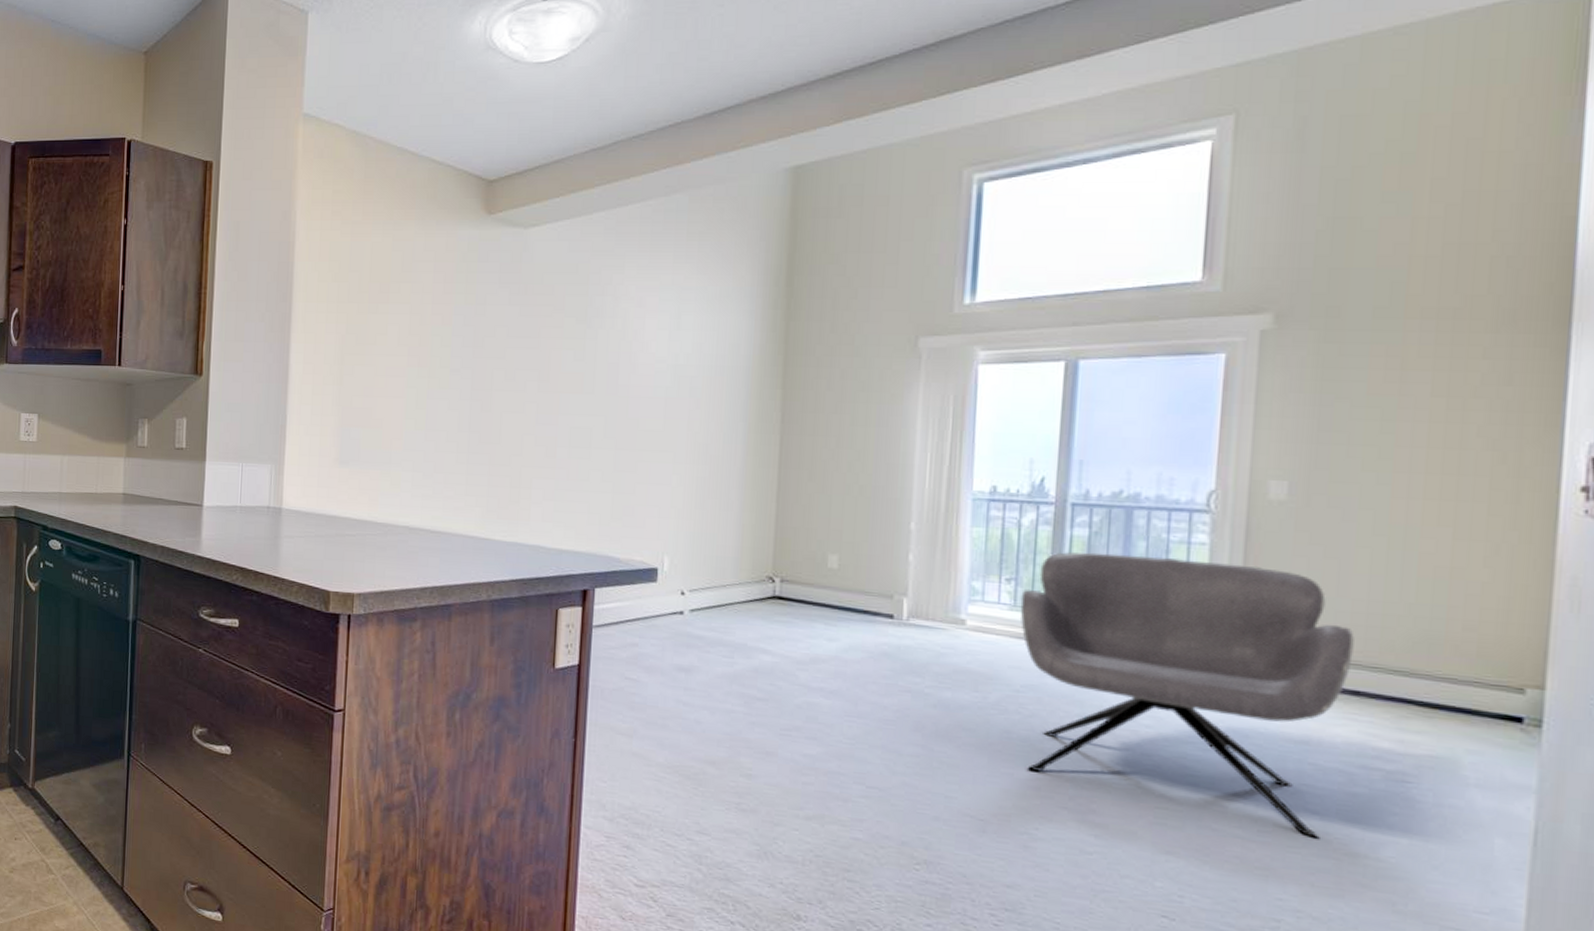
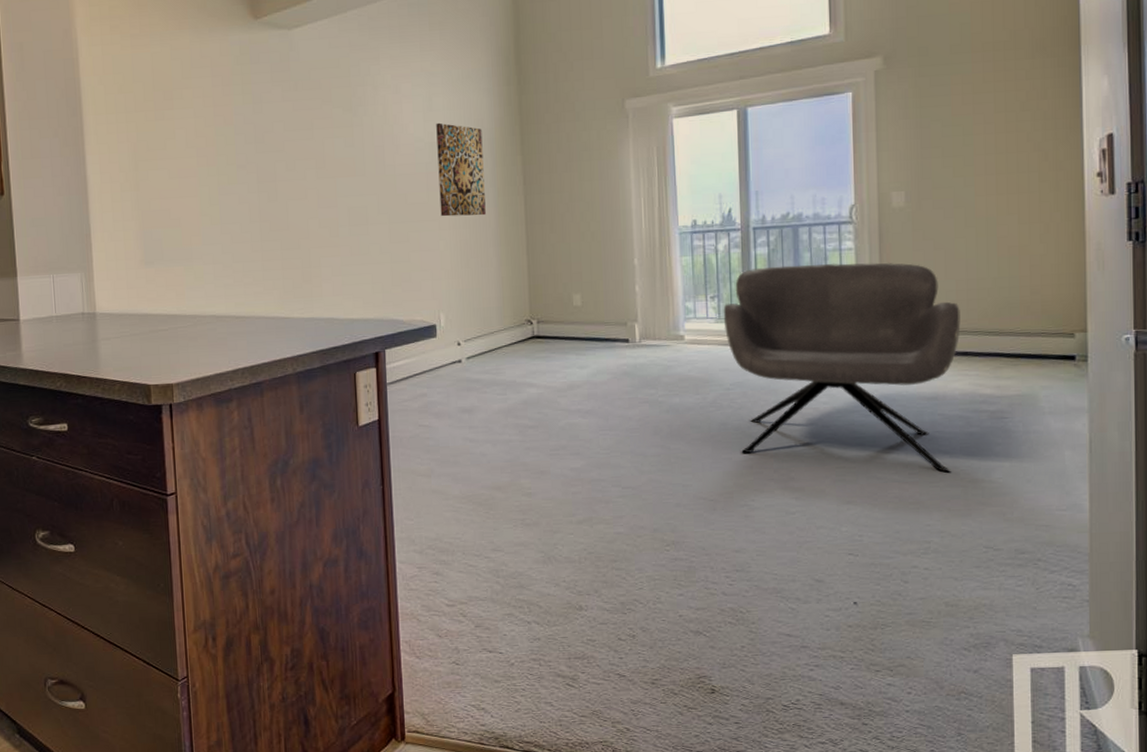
wall art: none [677,343,737,453] -> present [436,122,486,217]

